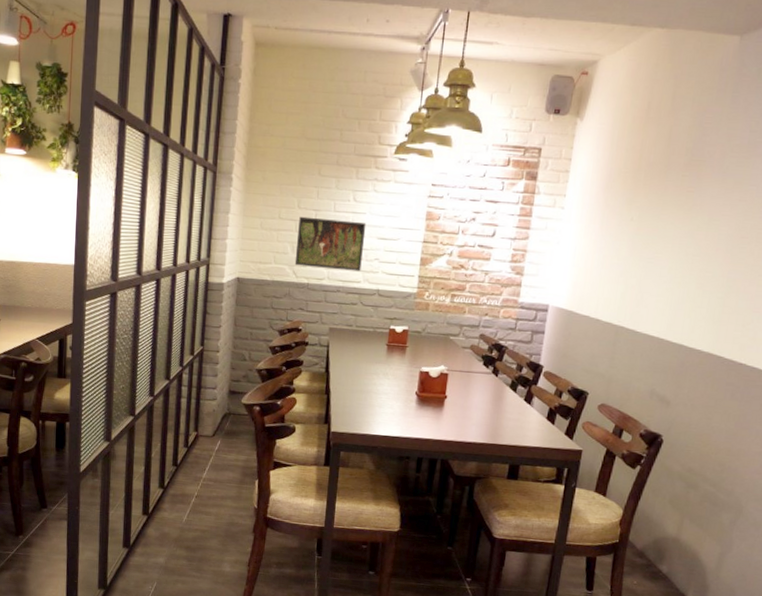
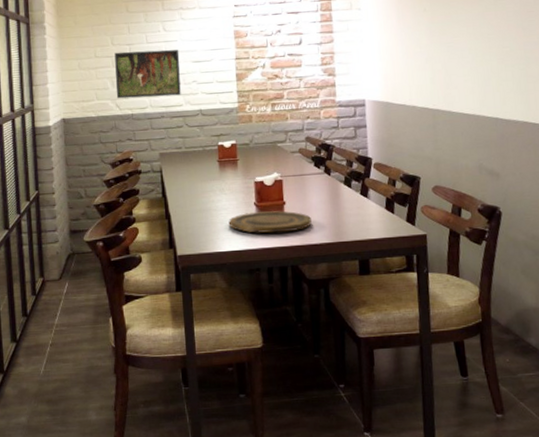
plate: none [386,400,470,427] -> present [228,211,312,234]

